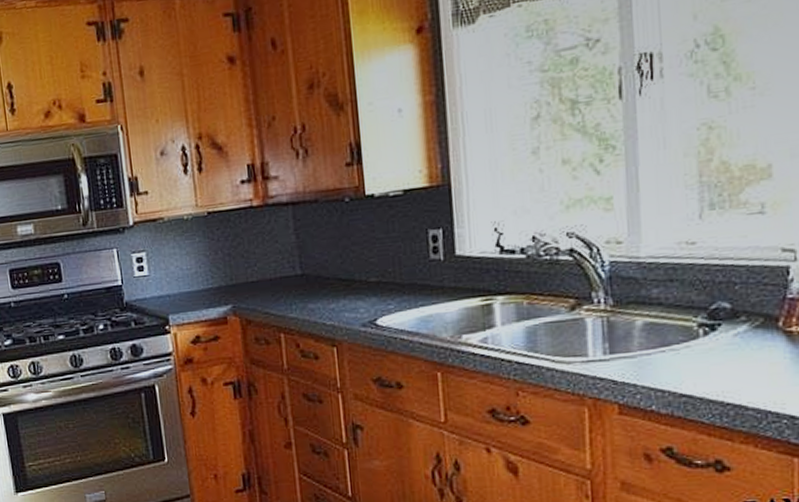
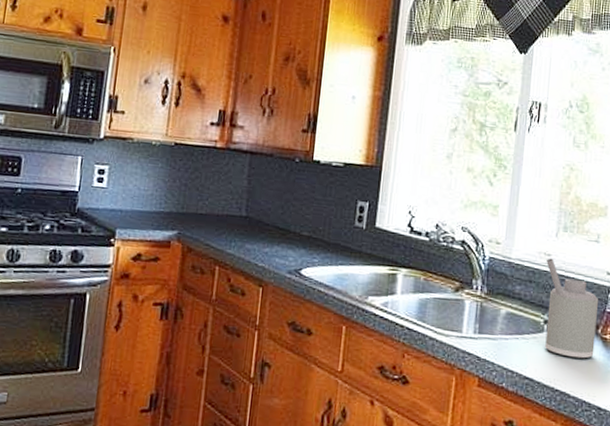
soap dispenser: none [690,246,776,363] -> present [545,258,599,359]

